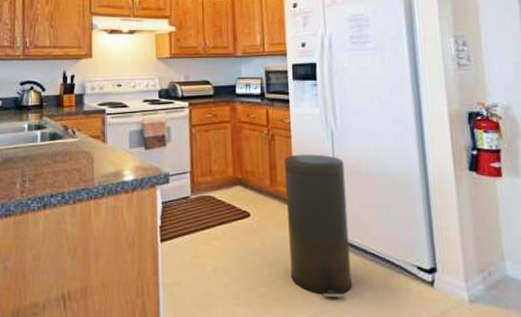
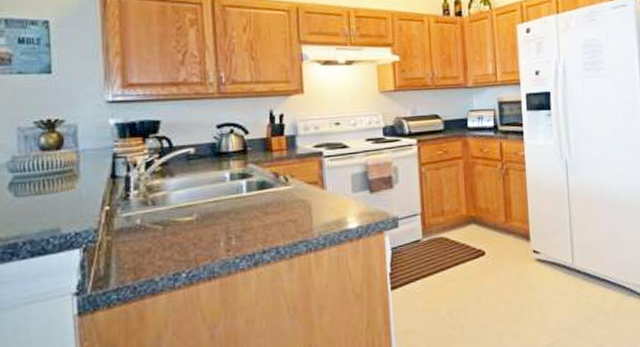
pedal bin: present [284,154,352,297] -> none [518,186,586,326]

